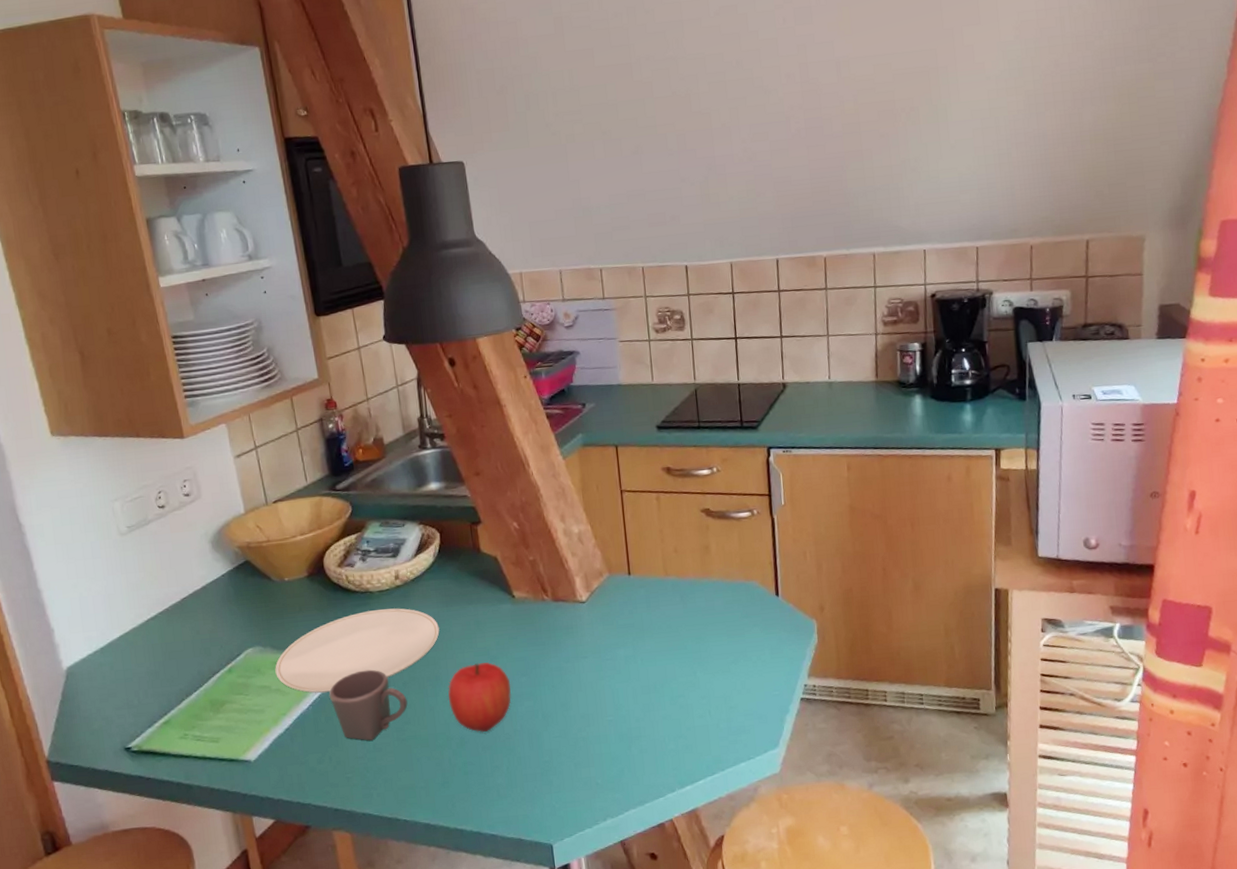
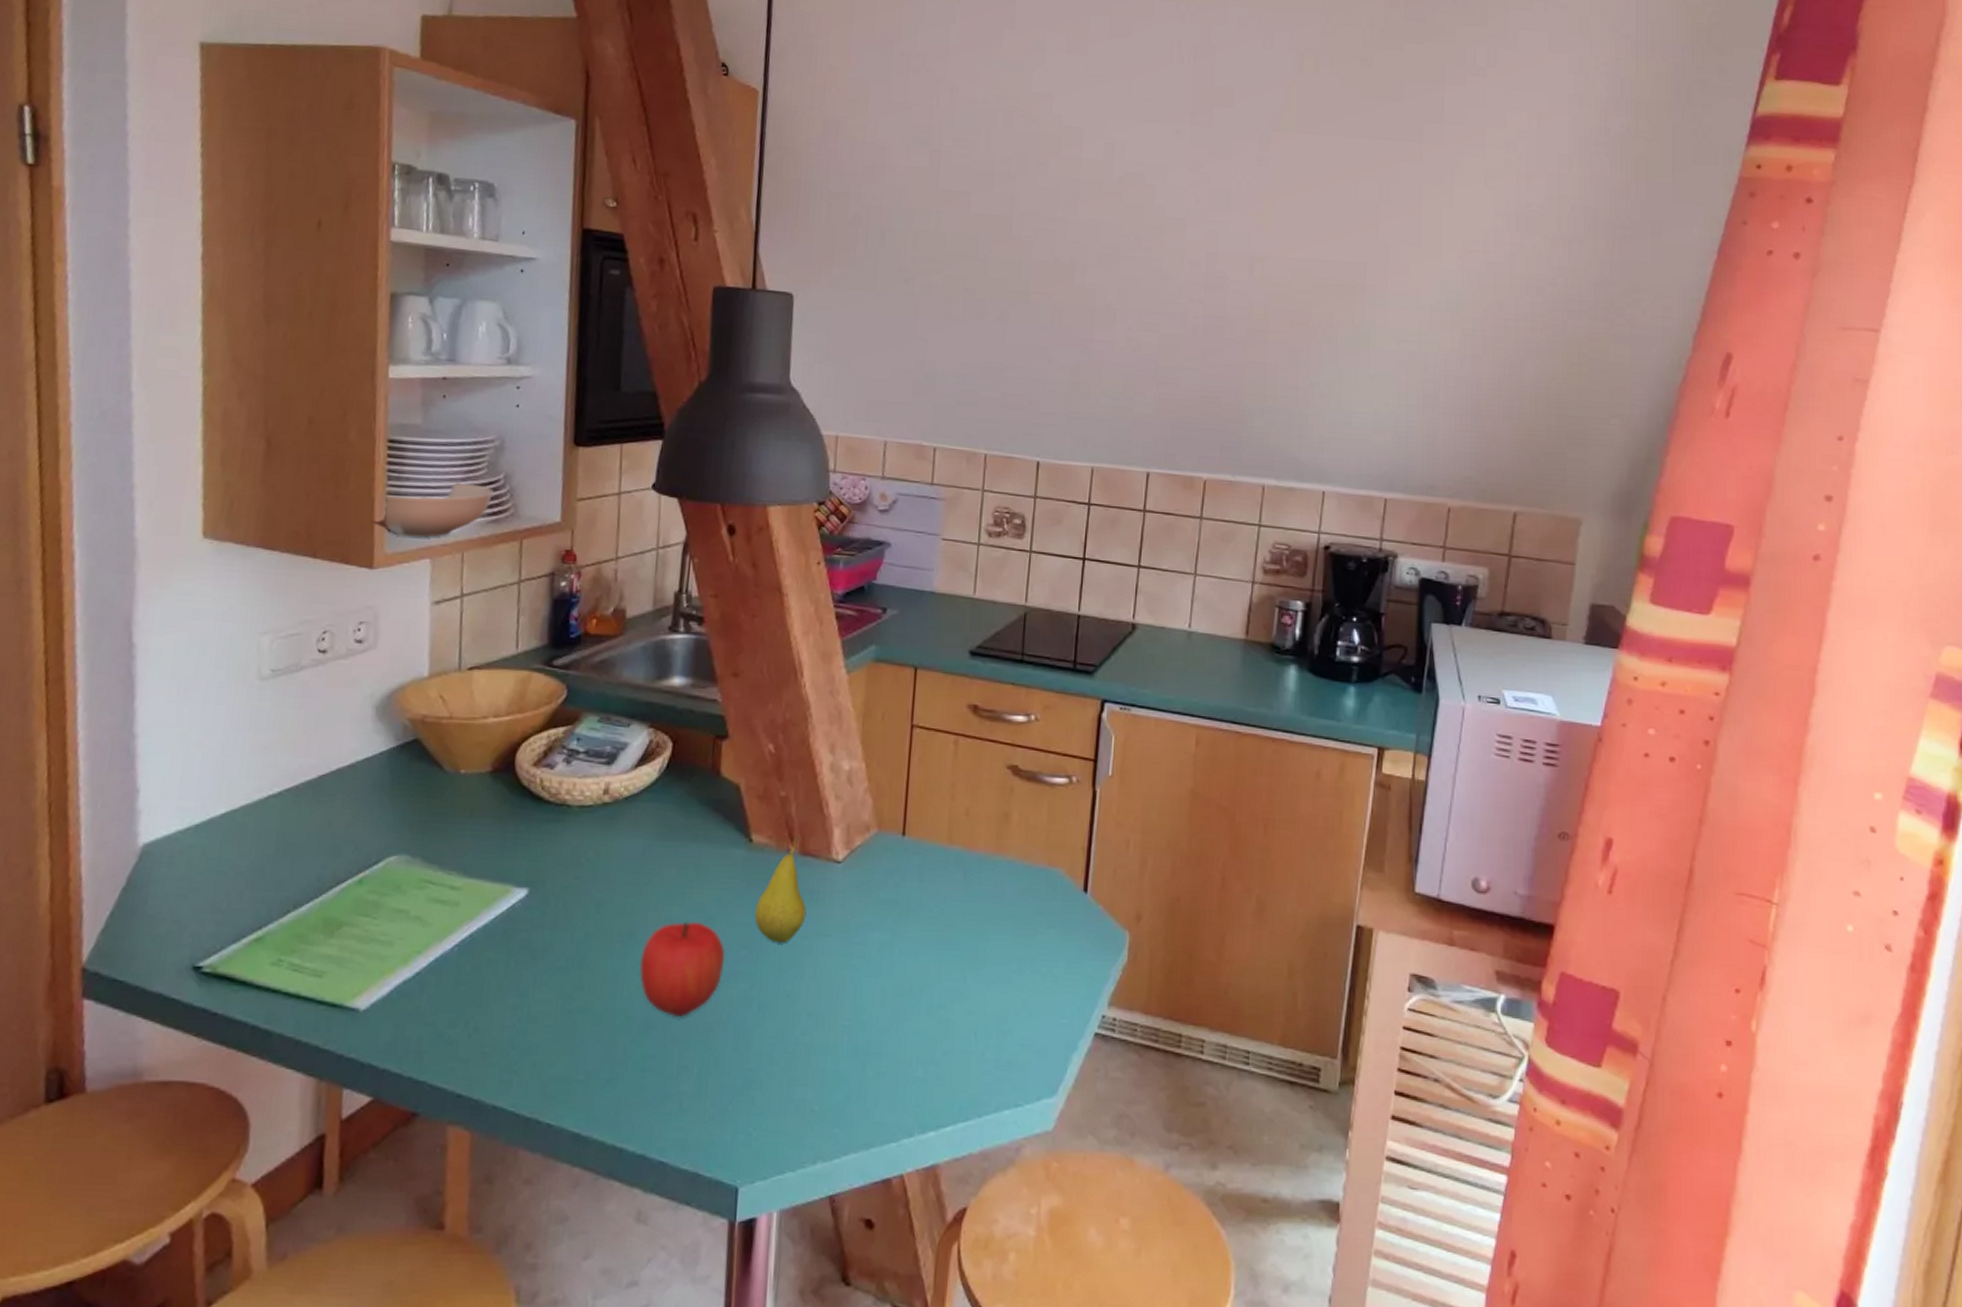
bowl: none [174,360,262,410] -> present [371,482,493,538]
plate: present [275,608,440,694] -> none [419,830,648,932]
mug: present [329,669,408,741] -> none [483,908,586,1006]
fruit: none [526,587,566,668] -> present [754,835,807,943]

